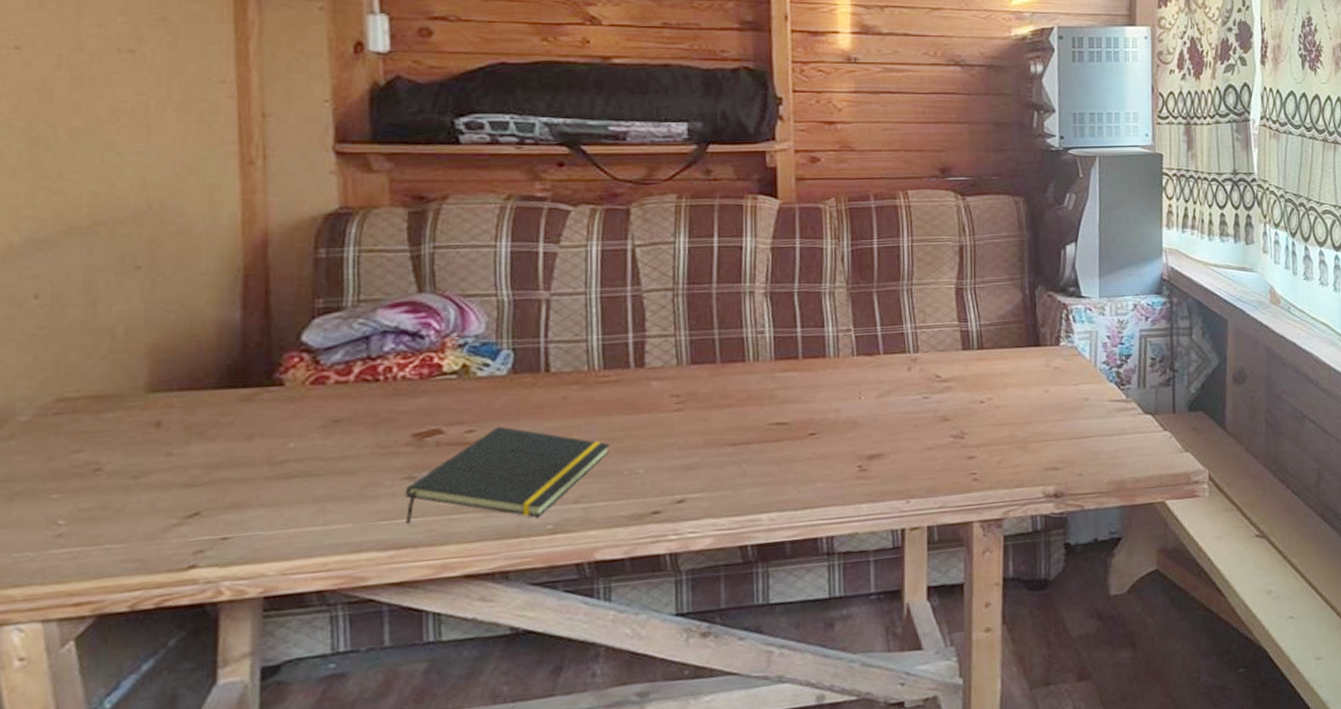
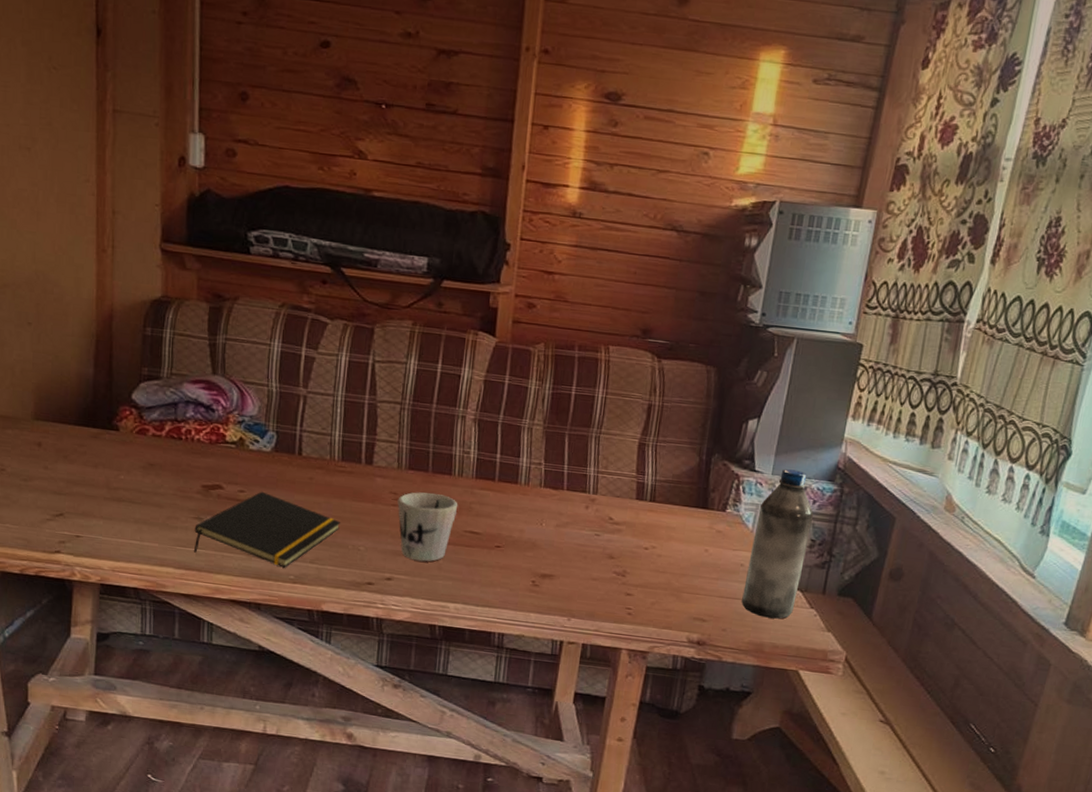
mug: none [681,386,758,472] -> present [397,492,458,562]
water bottle: none [1092,289,1149,452] -> present [741,469,814,619]

